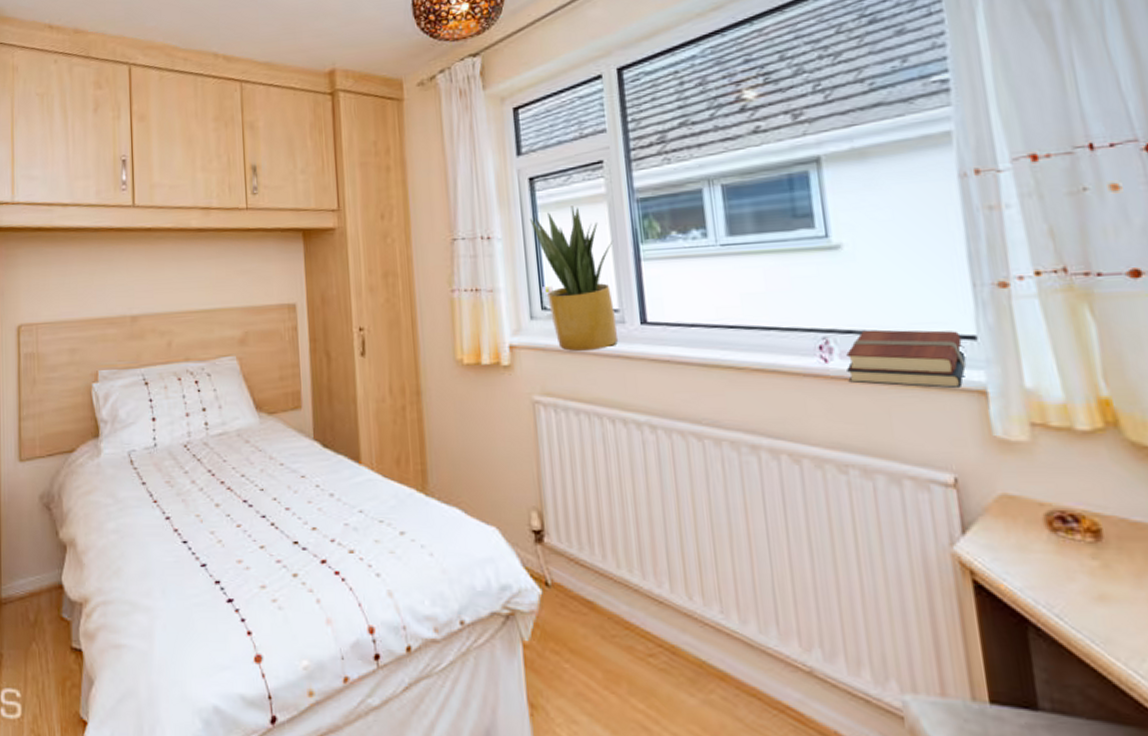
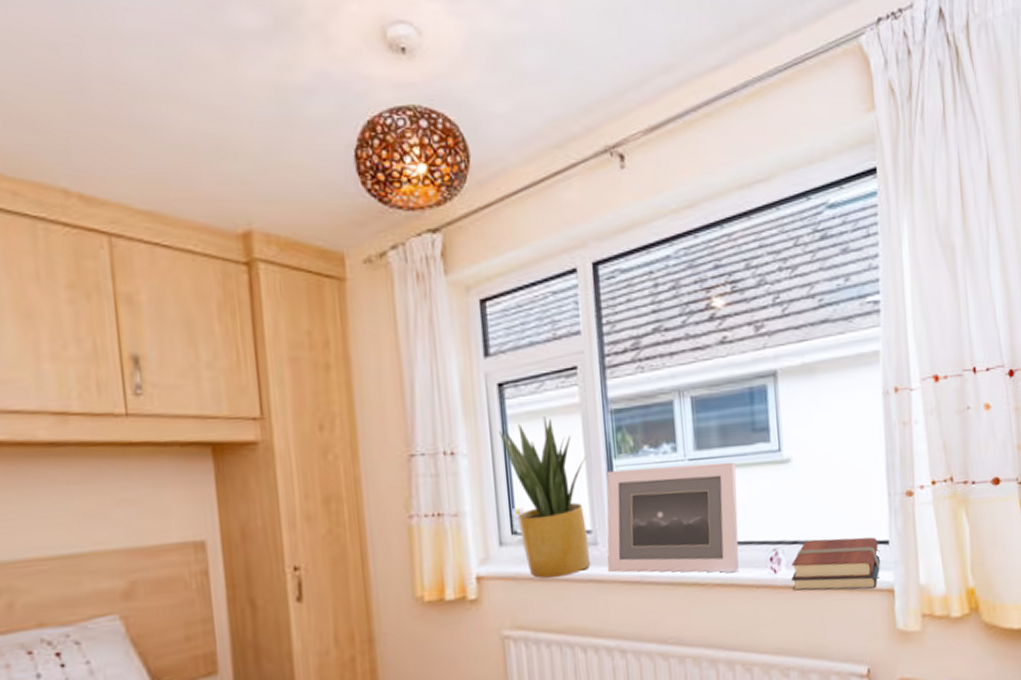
picture frame: none [633,247,782,359] -> present [606,461,739,573]

